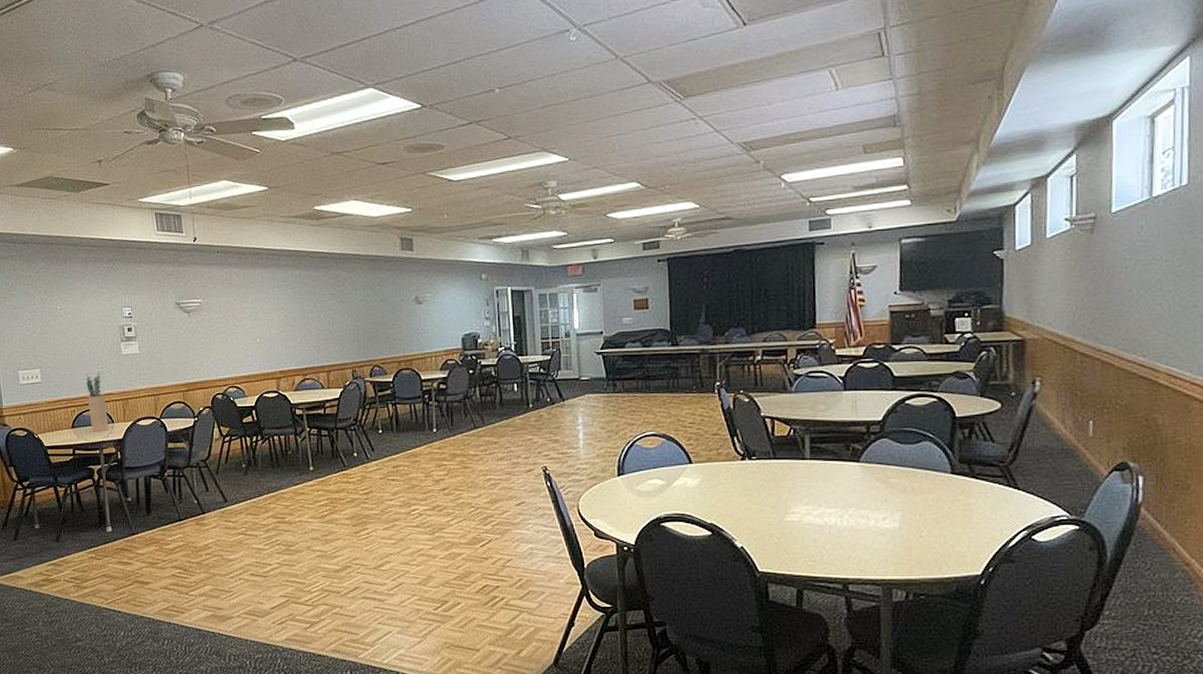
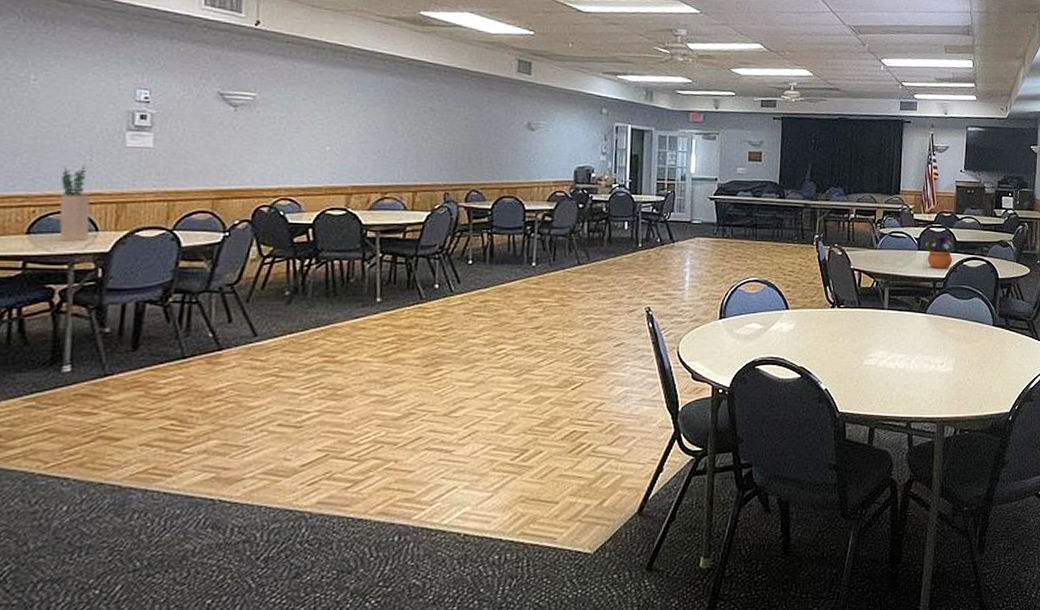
flower arrangement: none [853,372,891,410] -> present [925,236,954,269]

